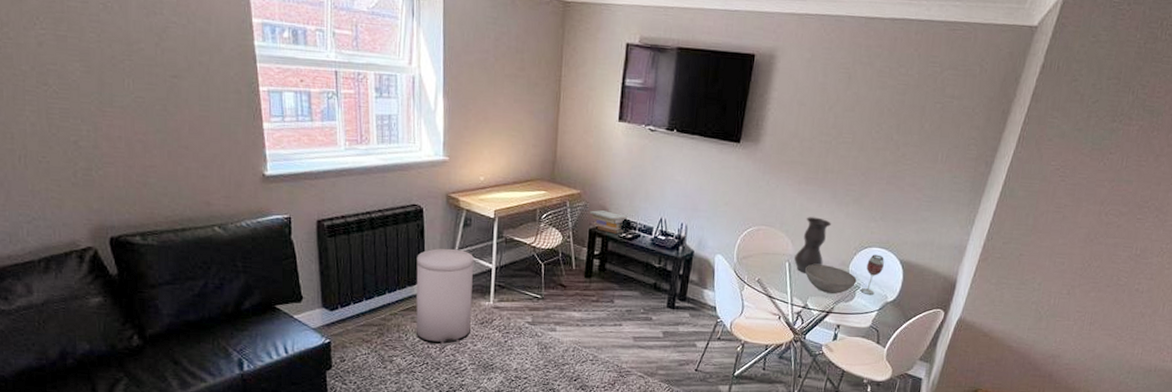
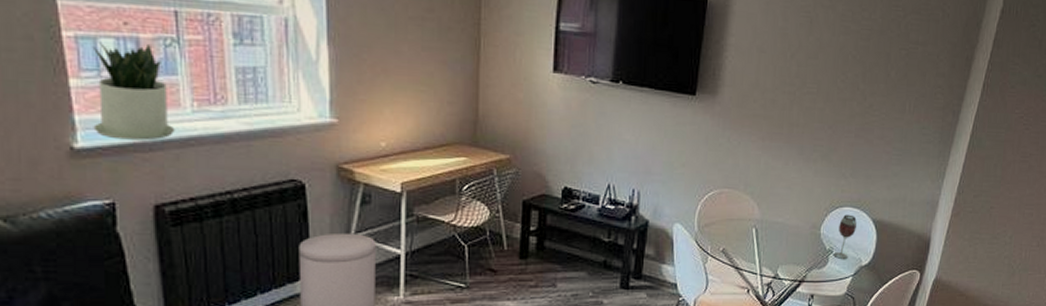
planter: none [278,95,333,171] -> present [92,42,175,141]
books: present [590,210,628,234] -> none [523,178,569,205]
vase: present [794,217,832,275] -> none [762,176,800,241]
bowl: present [805,264,857,294] -> none [774,229,829,260]

